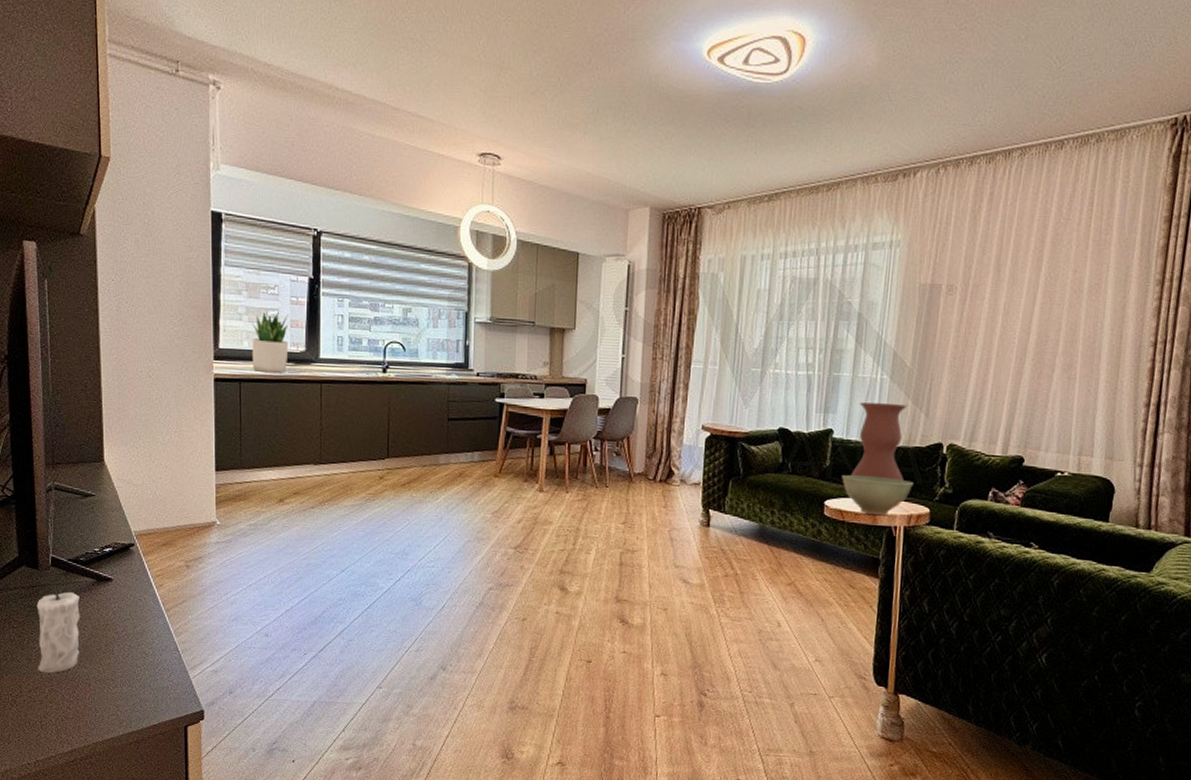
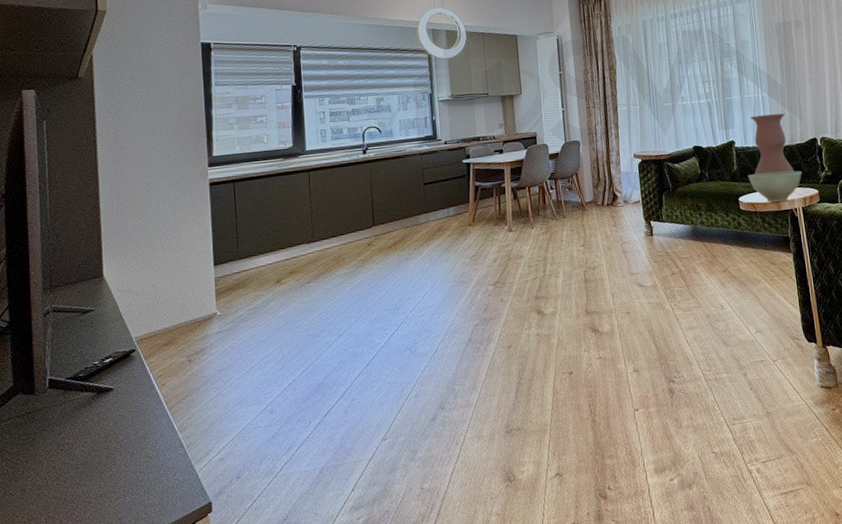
candle: present [36,582,80,674] -> none [32,405,80,502]
planter: present [251,311,289,373] -> none [243,117,277,171]

